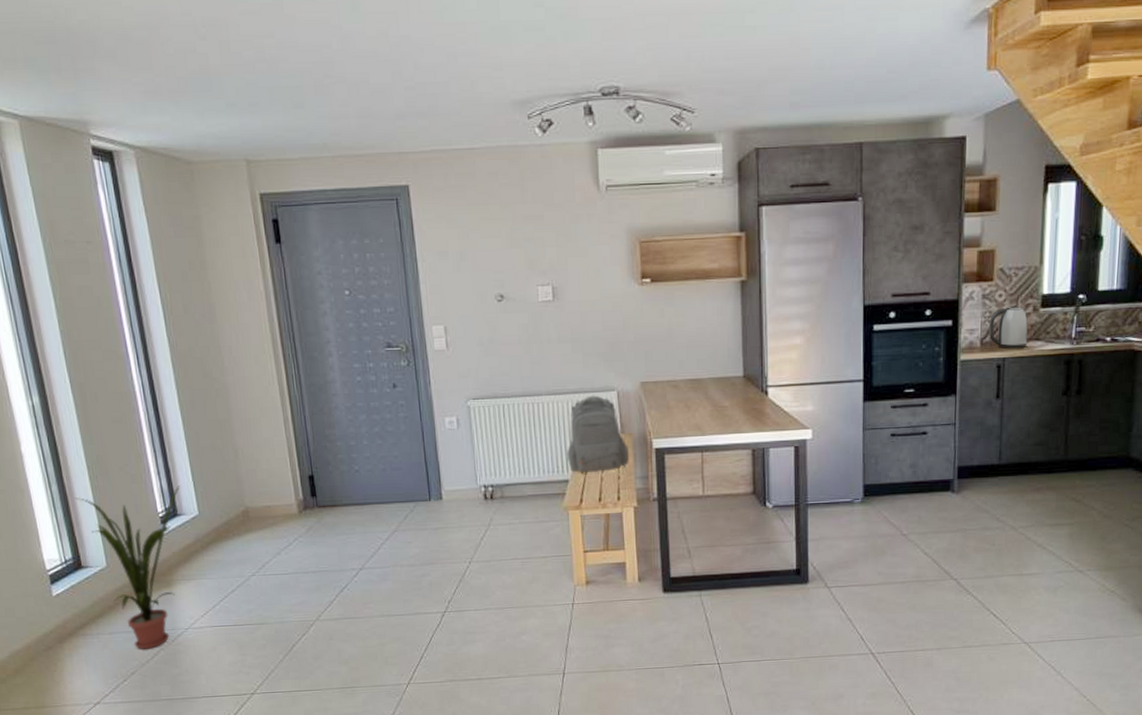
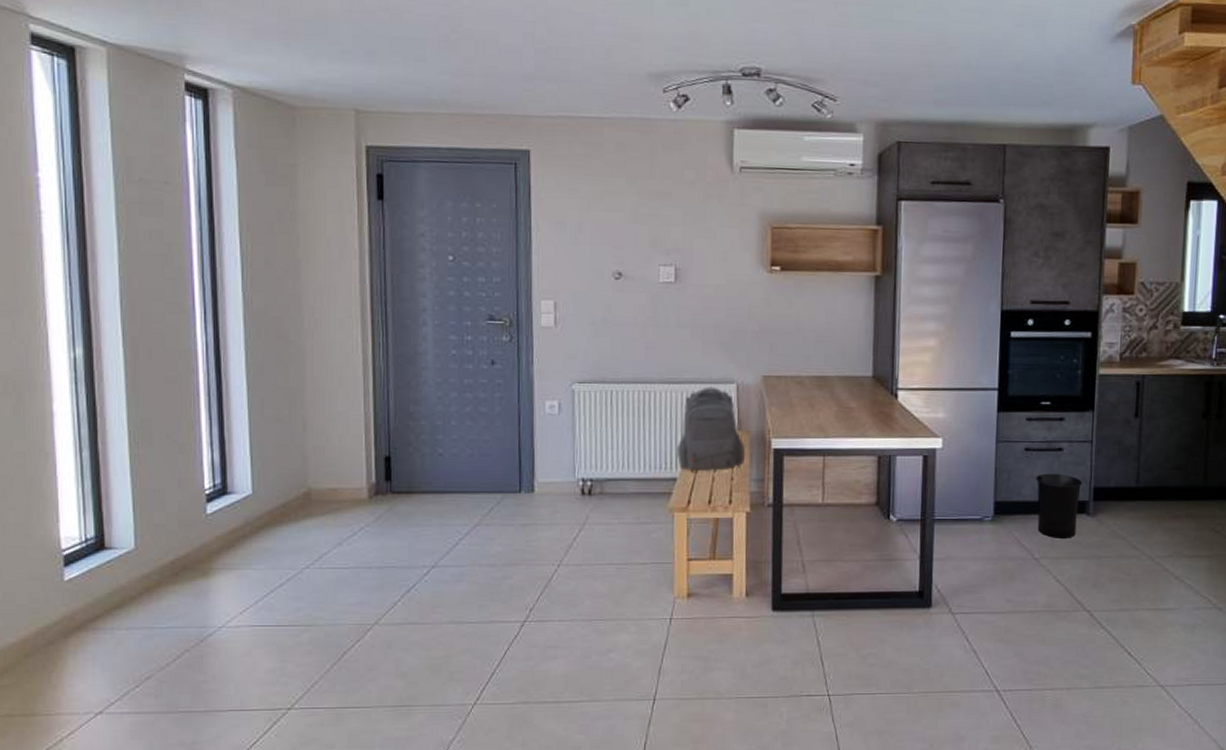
house plant: present [75,486,180,649] -> none [109,459,234,650]
waste bin: none [902,455,947,515] -> present [1036,473,1083,538]
kettle: present [989,305,1028,349] -> none [1129,321,1168,367]

